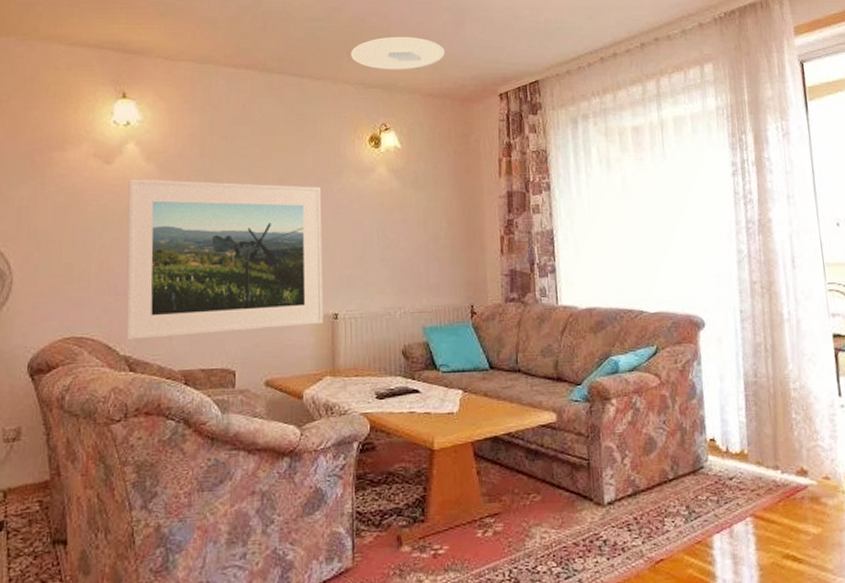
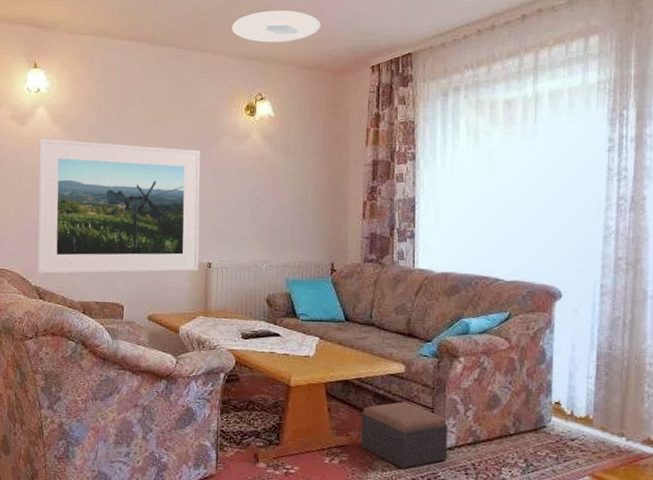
footstool: none [514,455,608,533] -> present [361,401,448,469]

